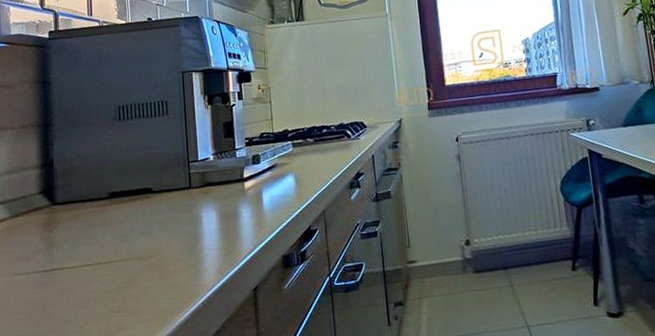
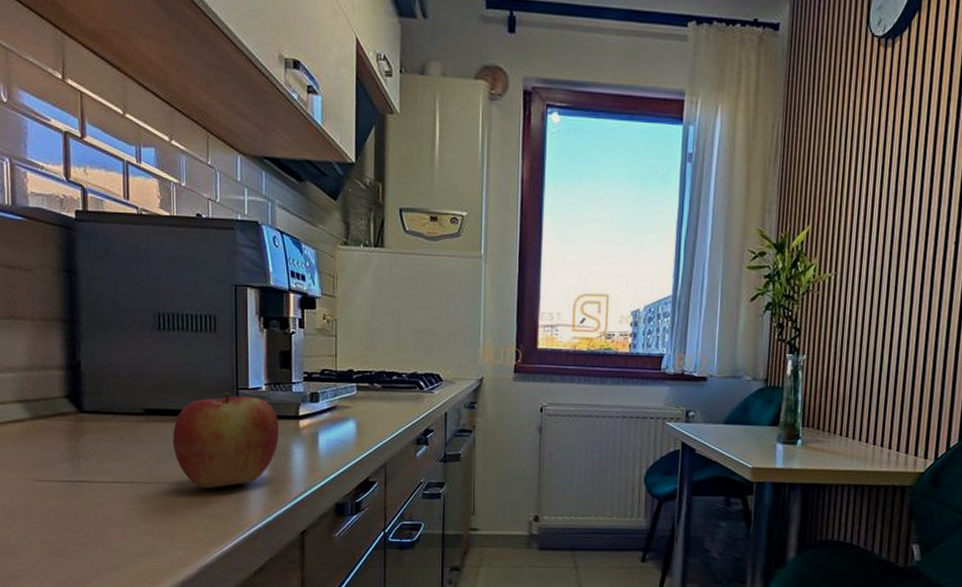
apple: none [134,167,228,260] -> present [172,393,279,489]

